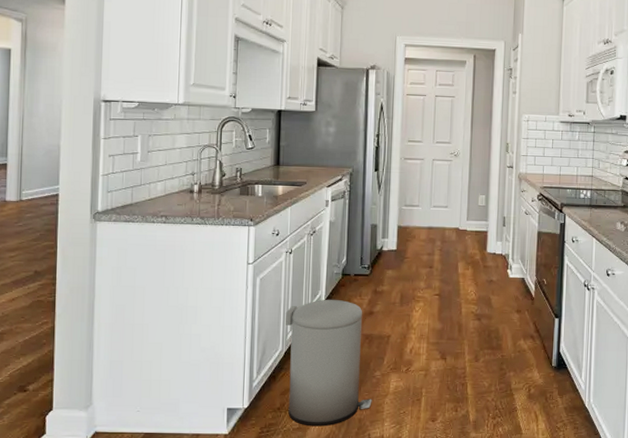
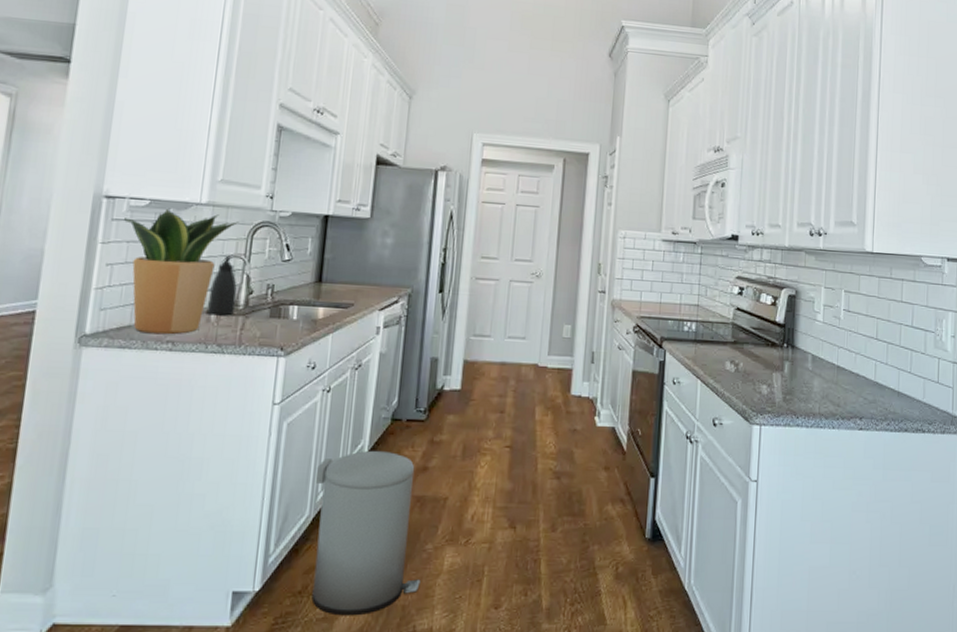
potted plant: none [120,109,210,211] -> present [124,209,240,335]
soap dispenser: none [191,145,213,195] -> present [207,255,237,316]

